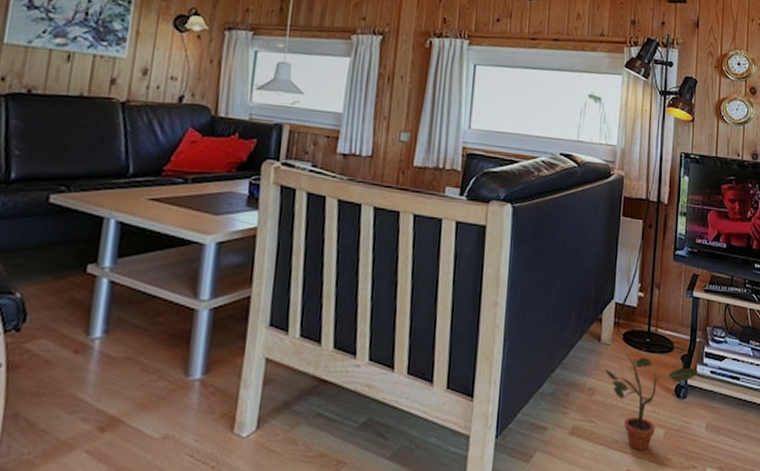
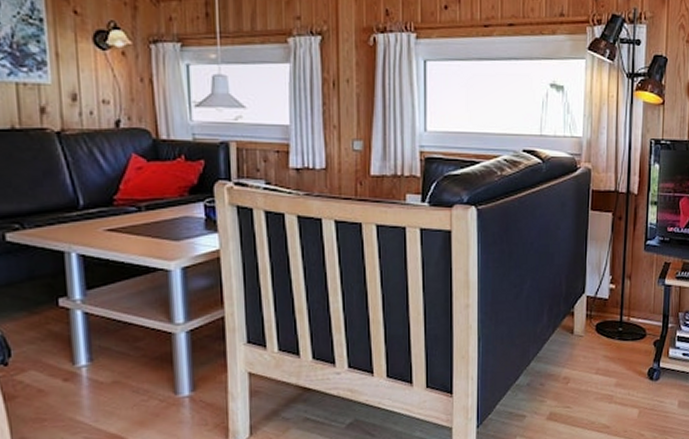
potted plant: present [605,348,699,451] -> none [579,338,671,430]

